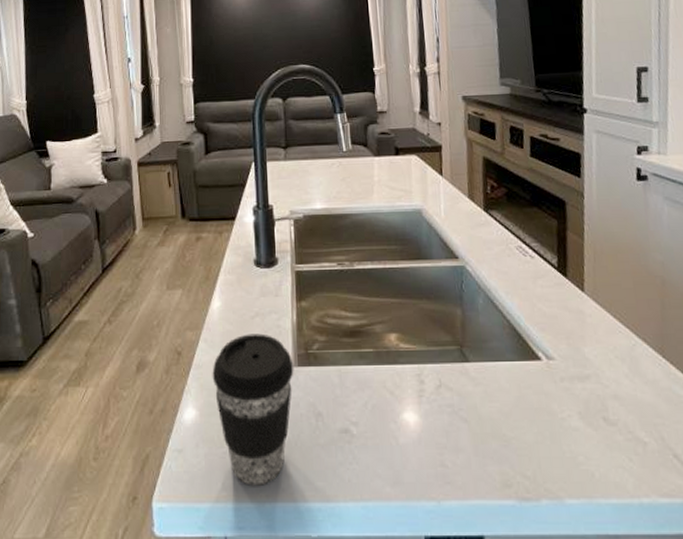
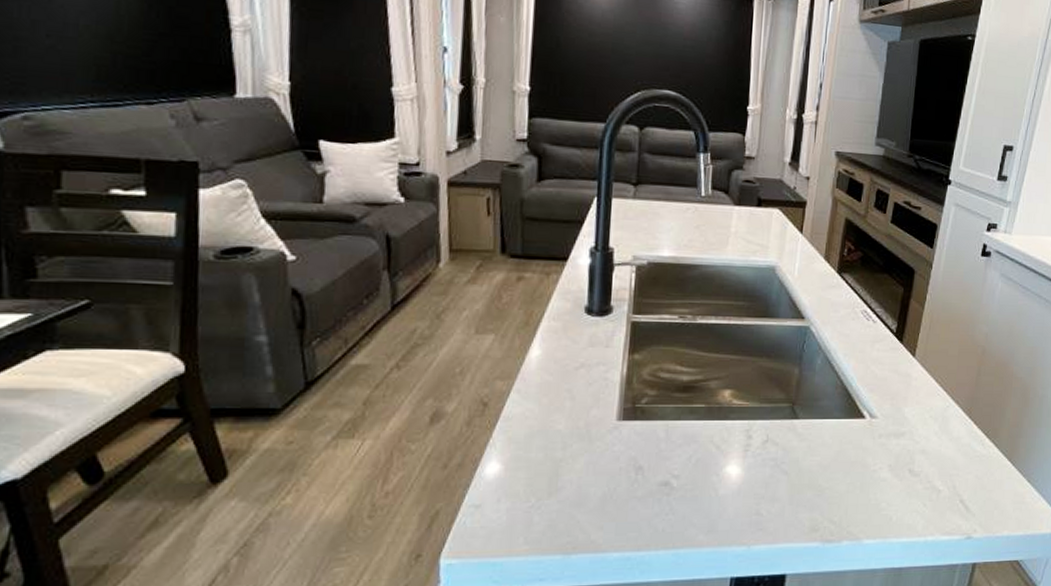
coffee cup: present [212,333,294,486] -> none [523,385,618,539]

